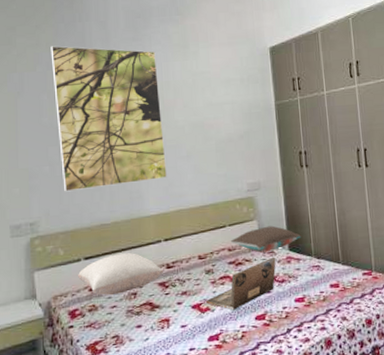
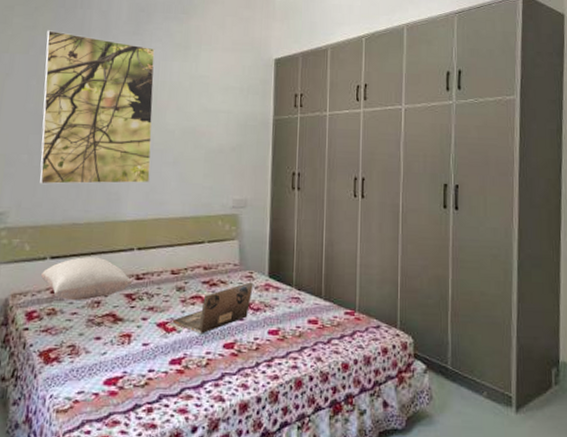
pillow: present [230,225,302,253] -> none [207,248,285,276]

